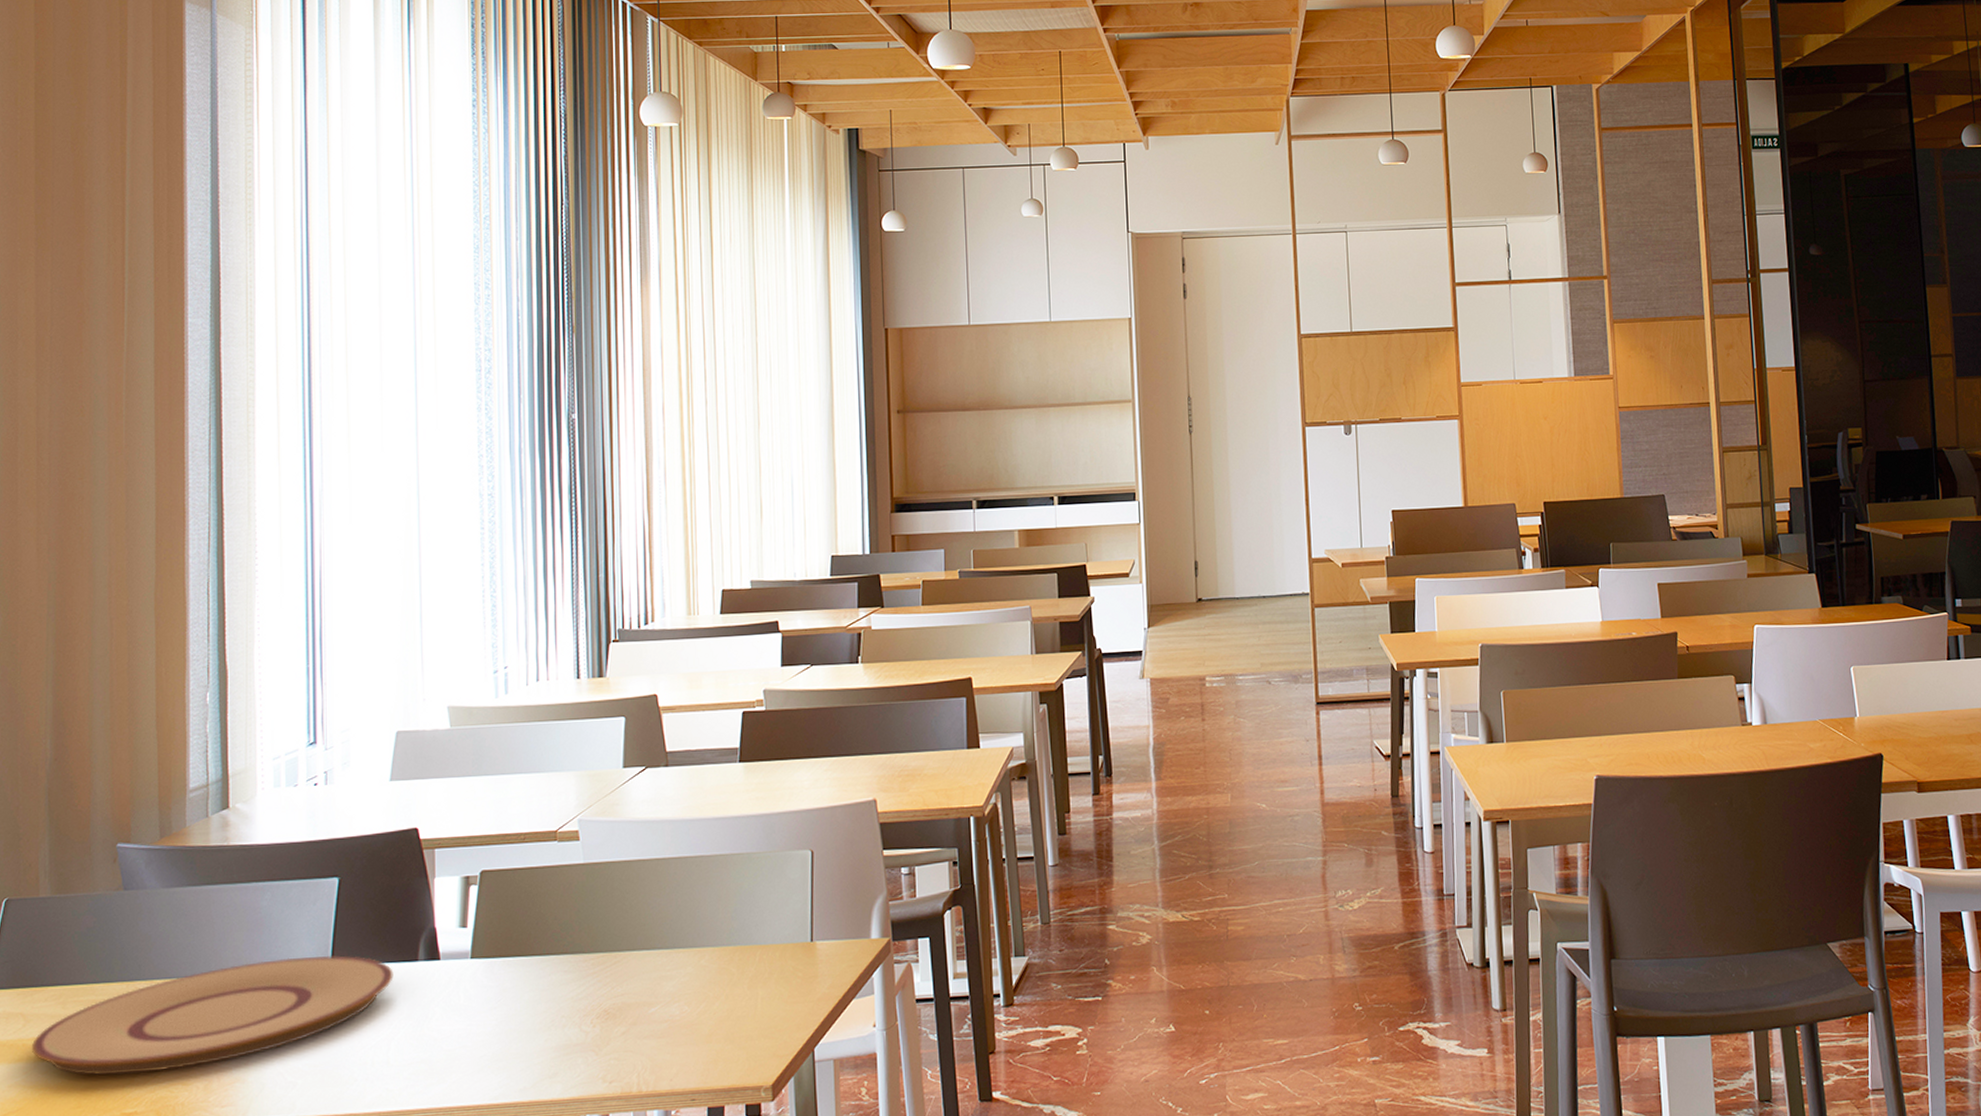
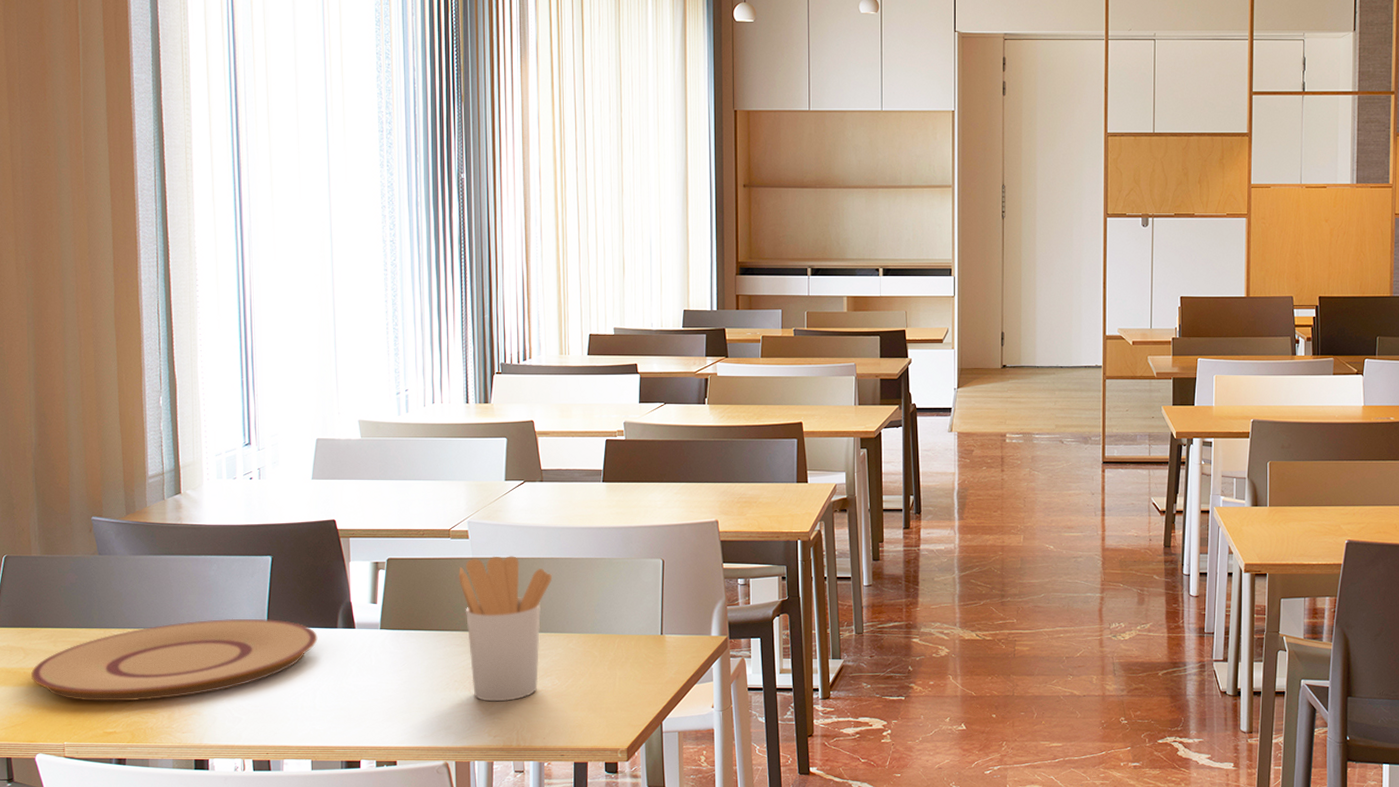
utensil holder: none [567,858,681,1039] -> present [459,556,553,702]

